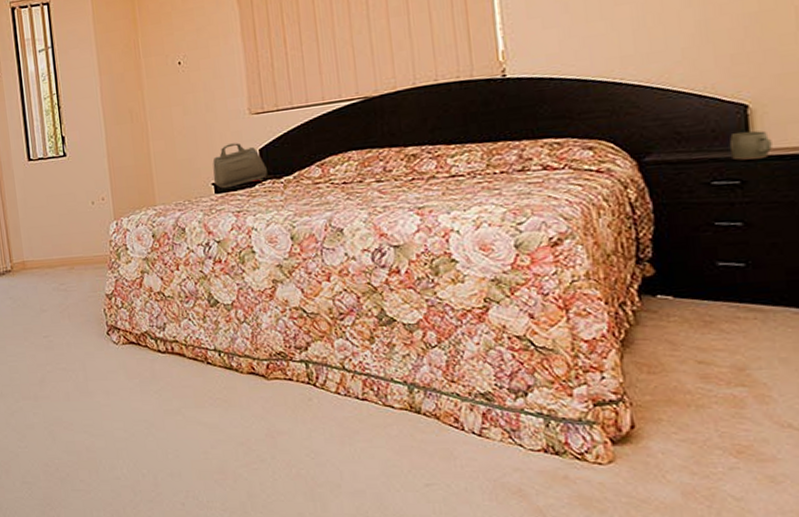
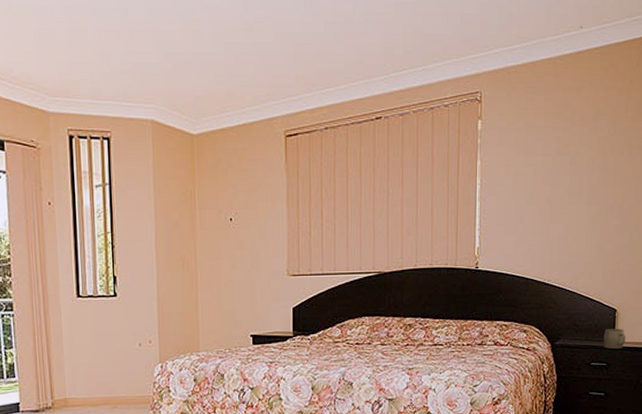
handbag: present [212,142,267,189] -> none [252,300,298,341]

